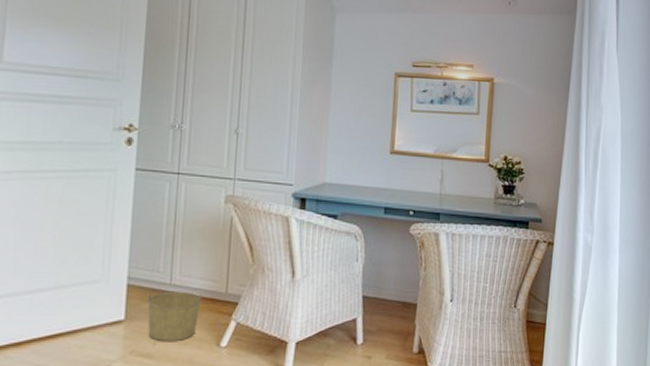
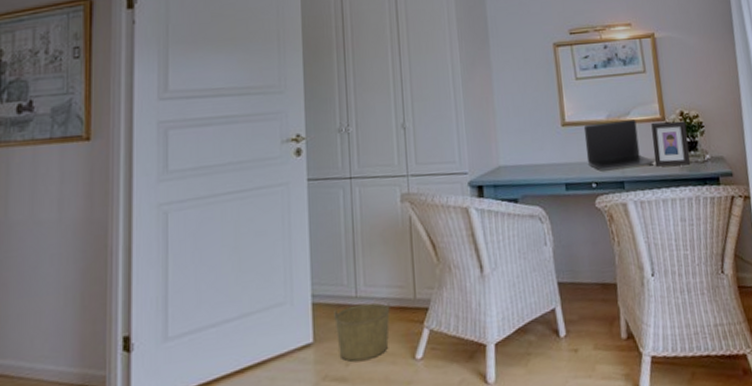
laptop computer: none [408,155,473,202] -> present [583,119,656,171]
picture frame: none [472,164,508,207] -> present [651,121,691,167]

